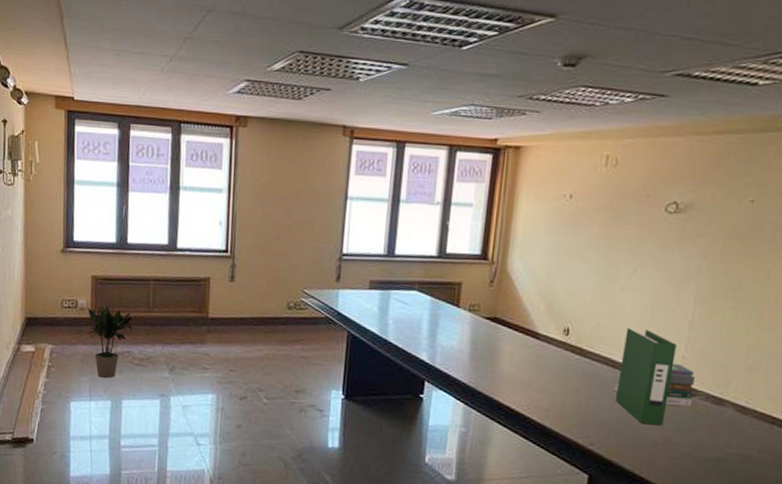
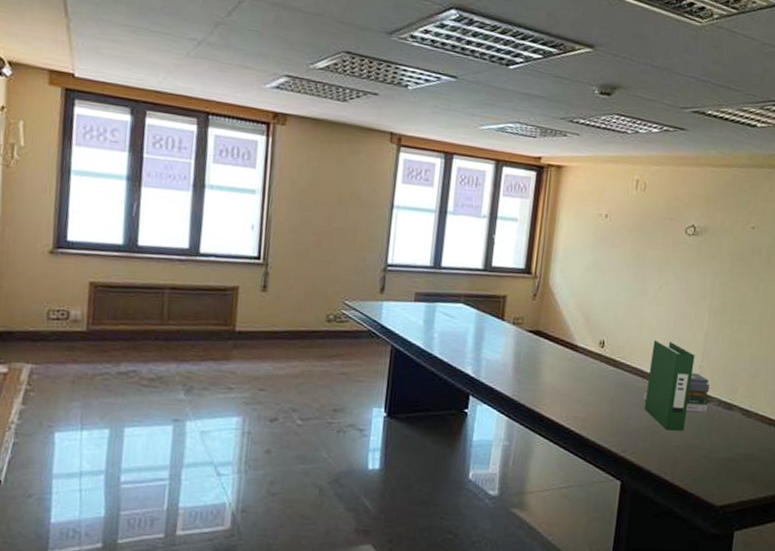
potted plant: present [88,305,133,378] -> none [83,317,142,402]

